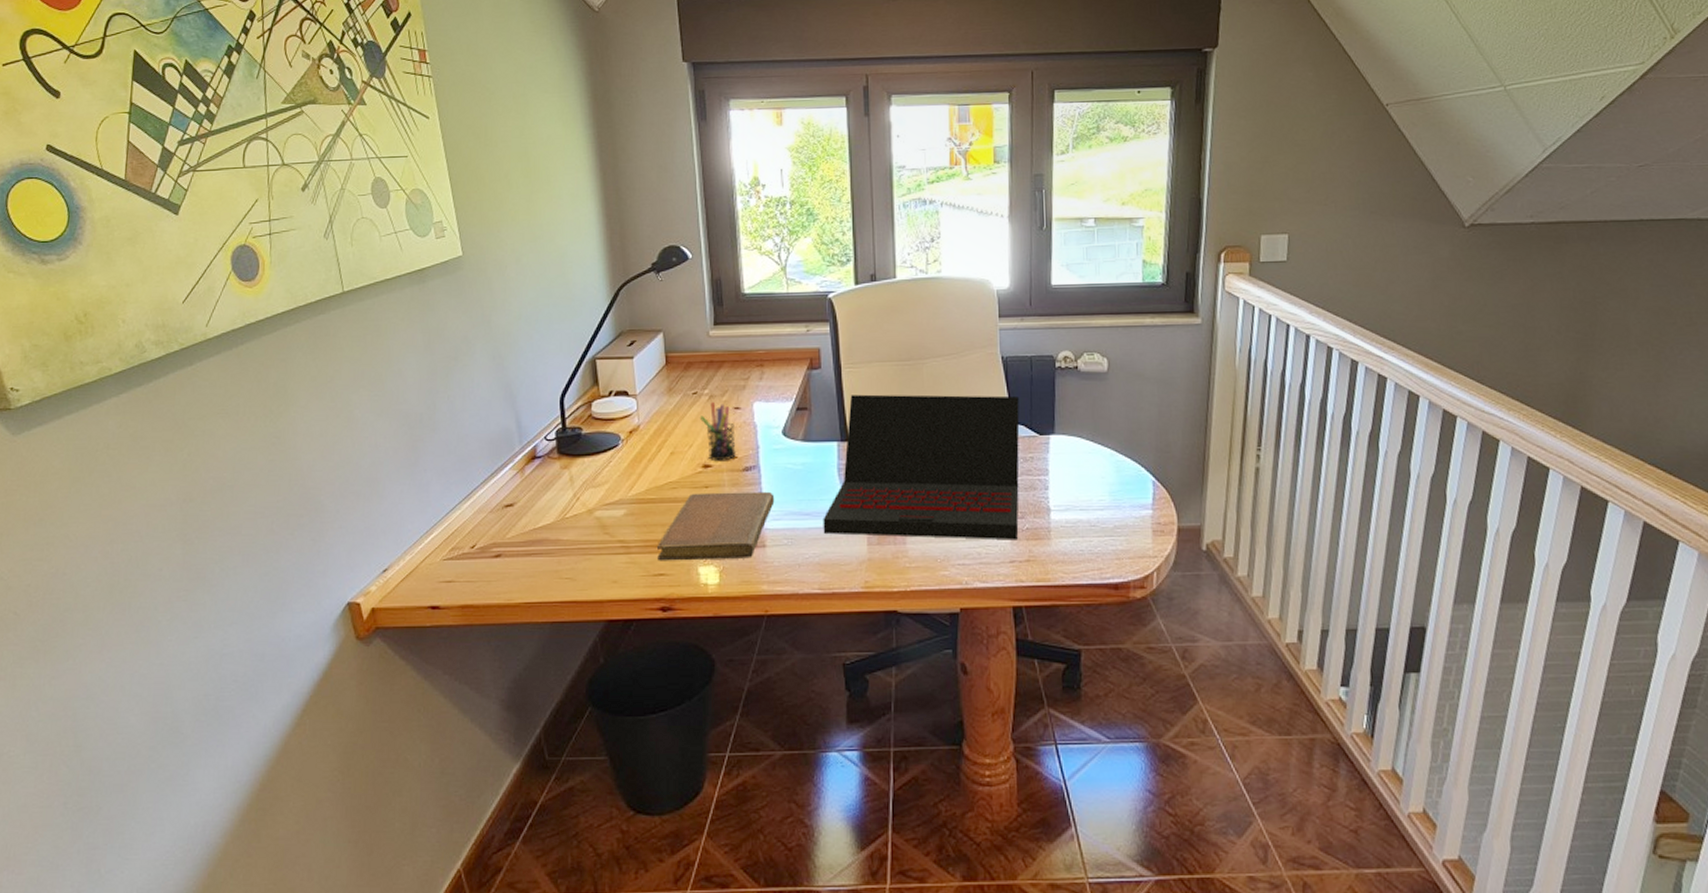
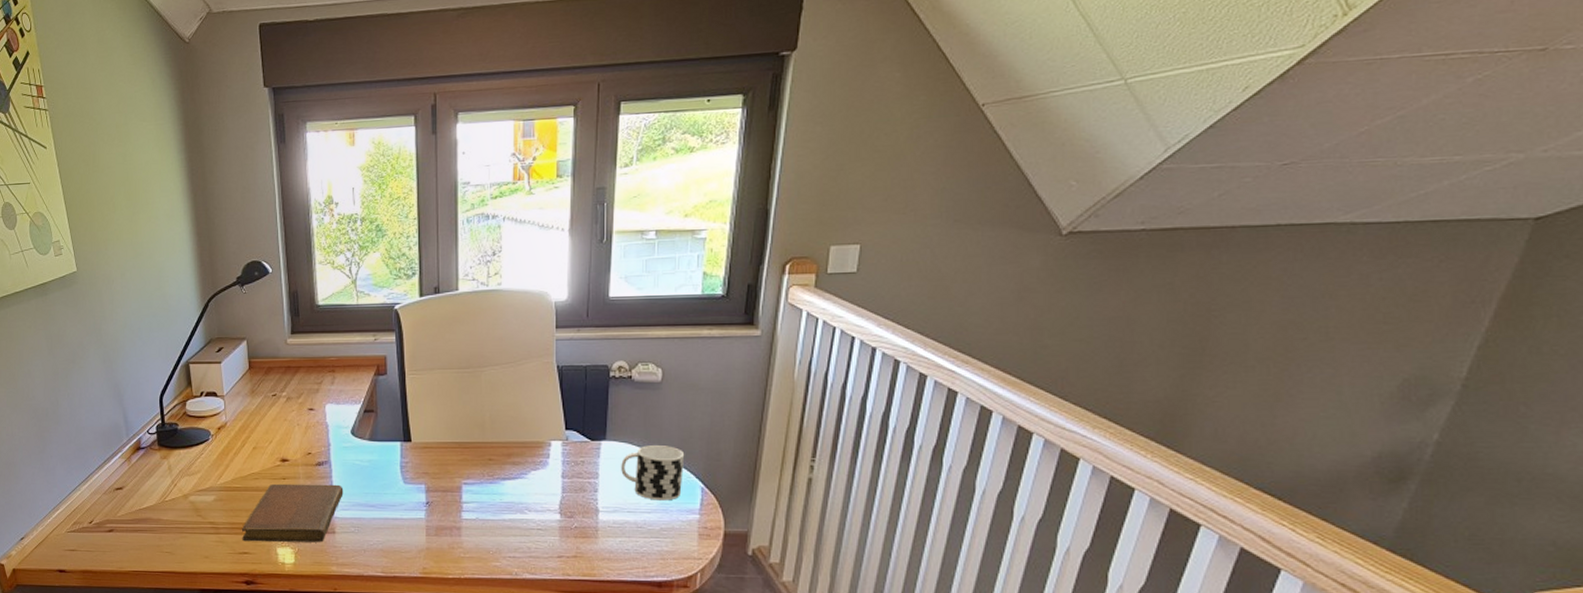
pen holder: present [700,401,736,462] -> none [279,402,310,457]
laptop: present [823,394,1020,540] -> none [386,399,572,538]
cup: none [1071,438,1135,497] -> present [621,446,685,501]

